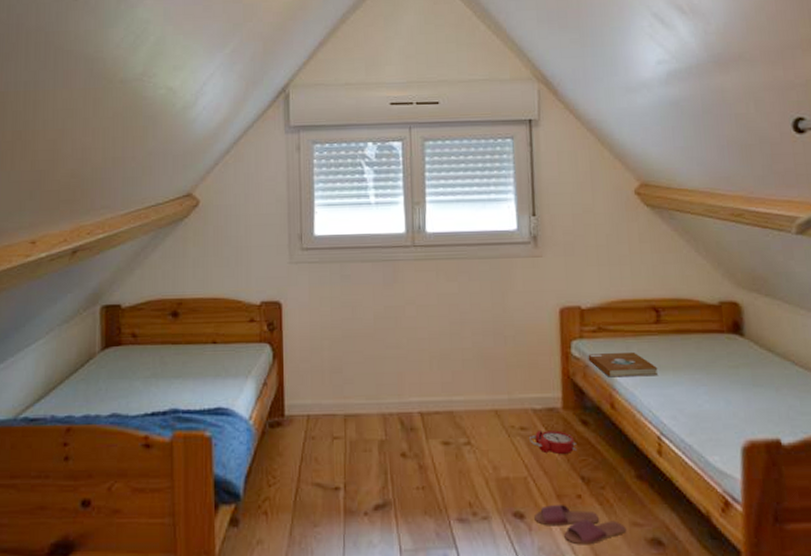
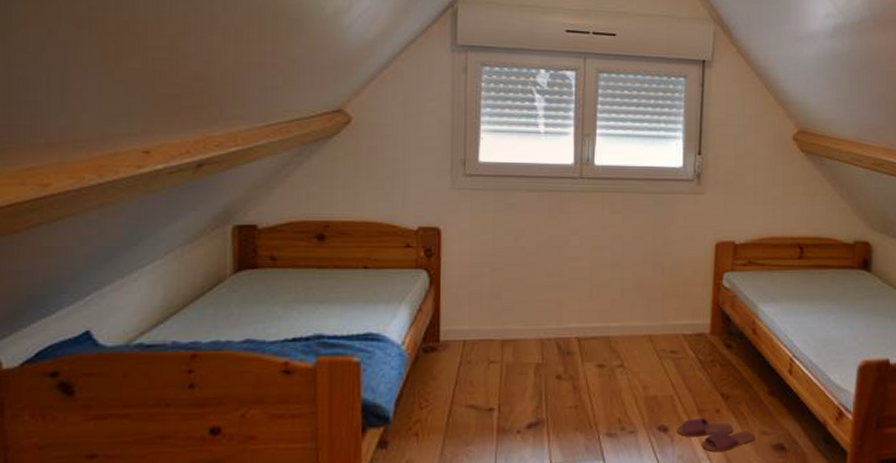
alarm clock: present [530,430,578,454] -> none [678,353,721,374]
book: present [588,351,658,378] -> none [737,284,797,306]

